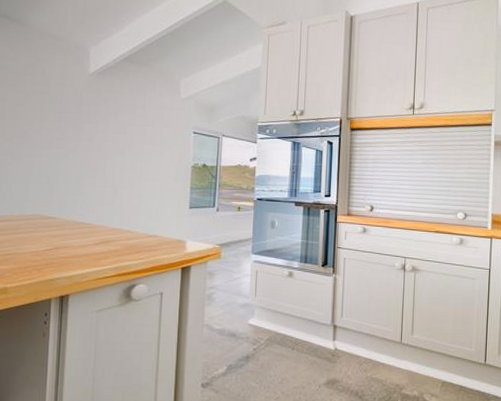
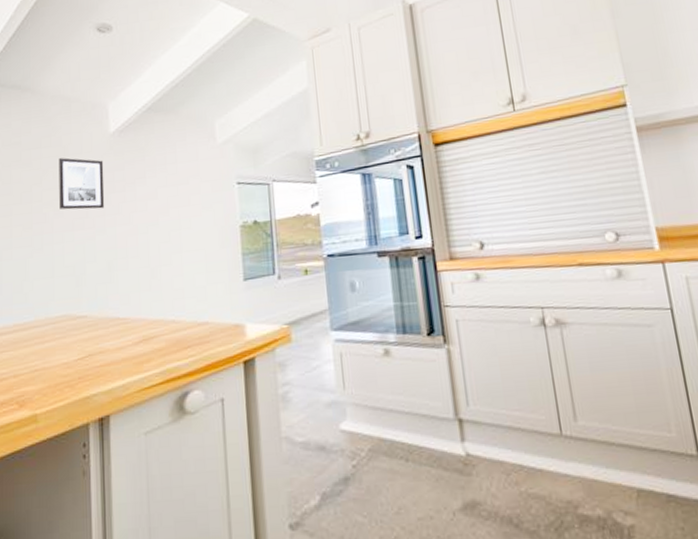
wall art: none [39,86,82,134] -> present [58,158,105,210]

